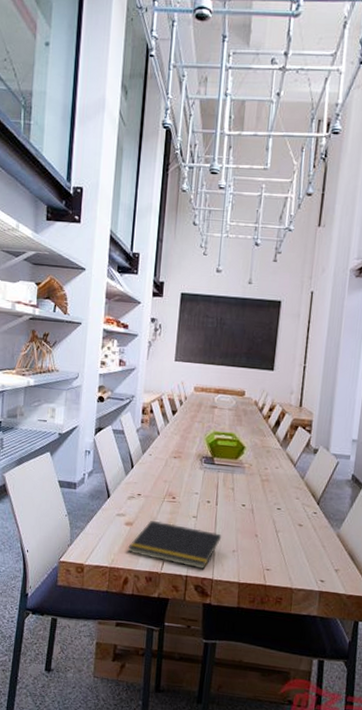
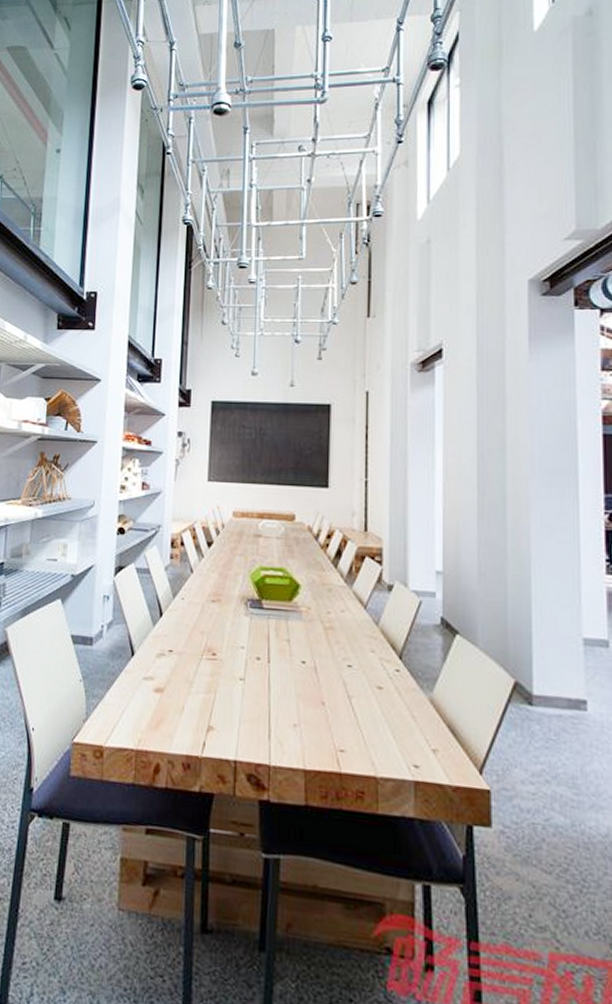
notepad: present [128,521,222,570] -> none [158,685,278,752]

